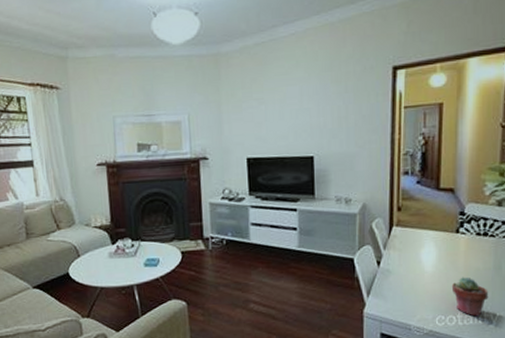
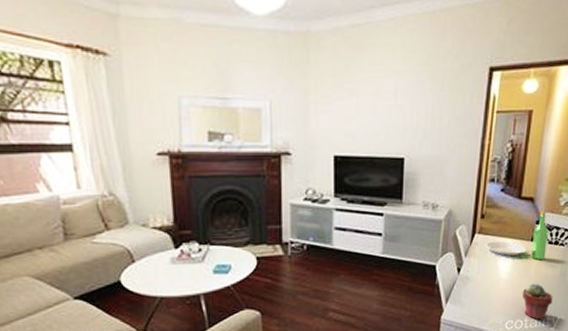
plate: none [405,202,475,253] -> present [485,211,548,260]

